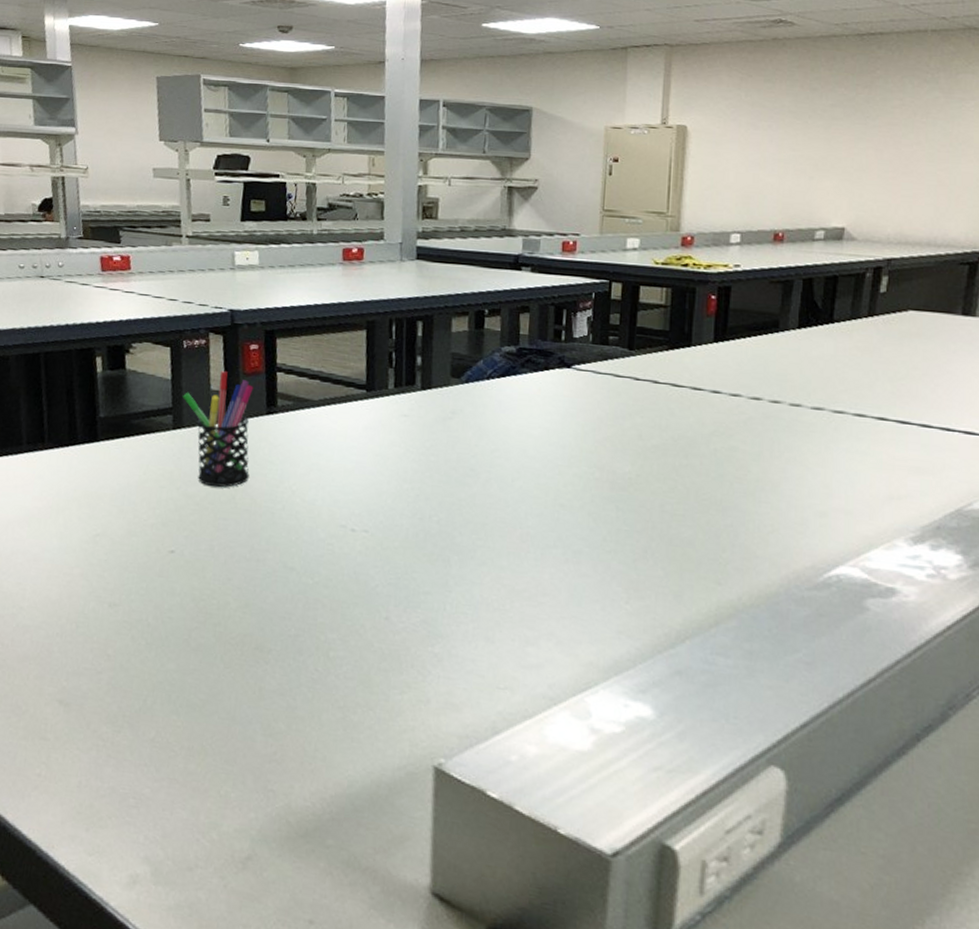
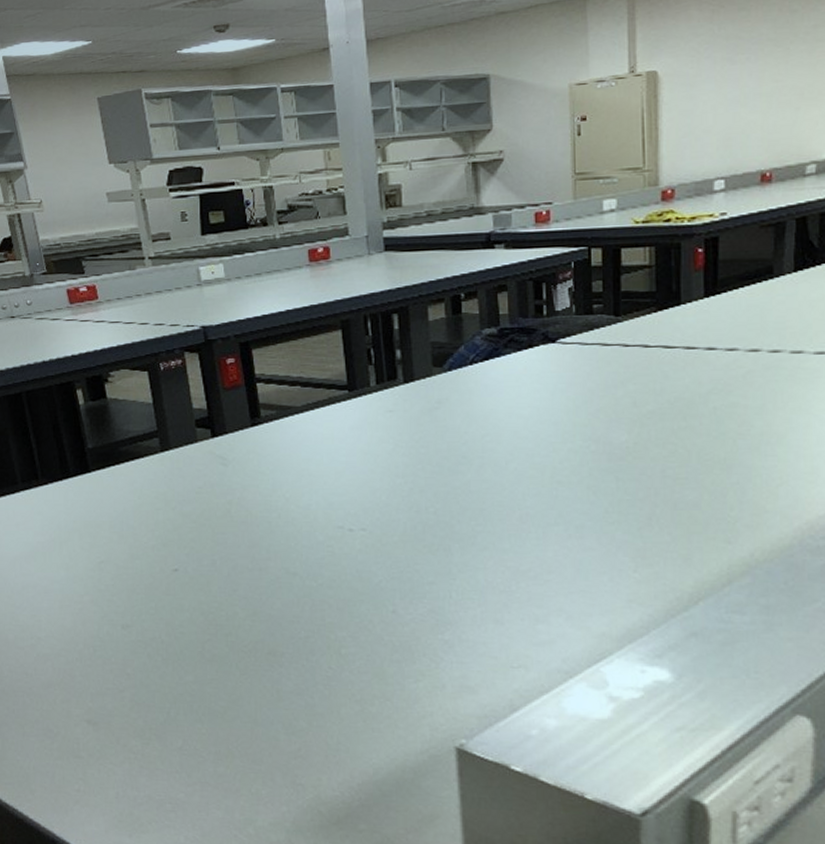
pen holder: present [183,371,254,488] -> none [166,388,242,504]

